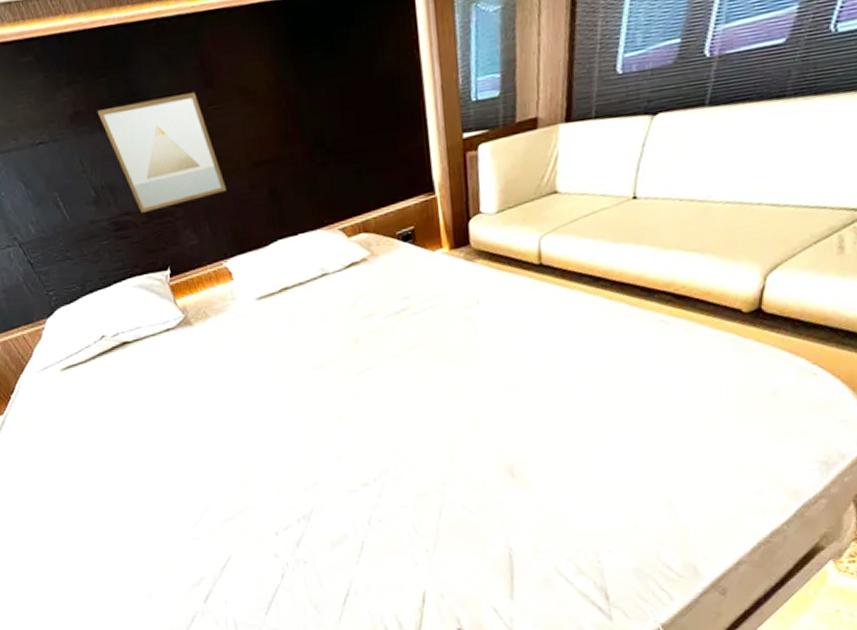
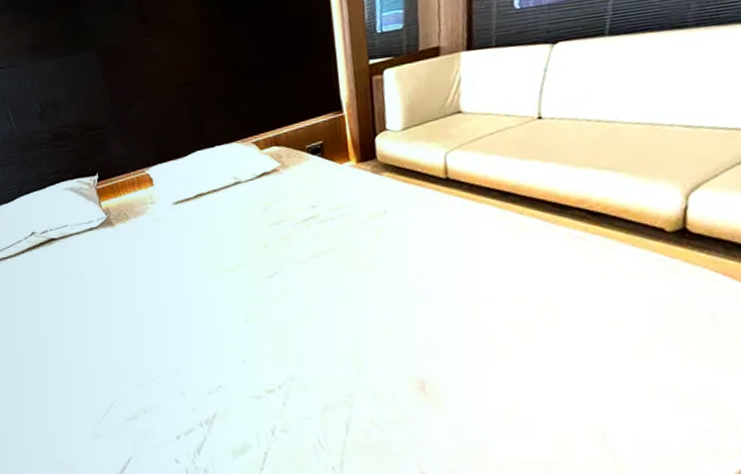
wall art: present [96,92,227,213] -> none [50,27,154,126]

